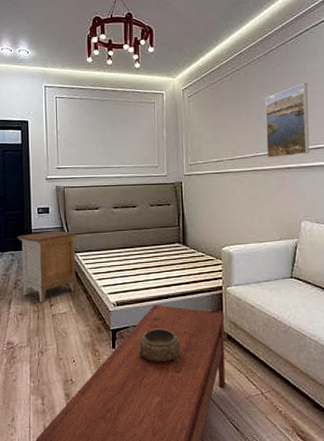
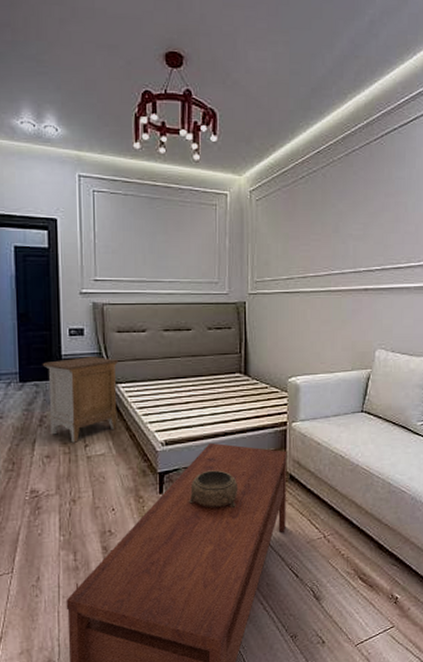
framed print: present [265,83,310,159] -> none [343,191,391,278]

